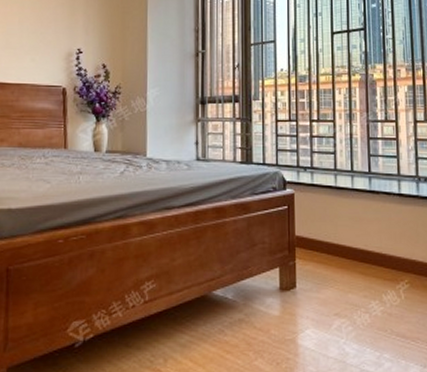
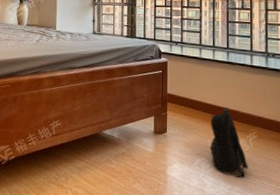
backpack: none [351,249,401,341] -> present [210,107,249,177]

